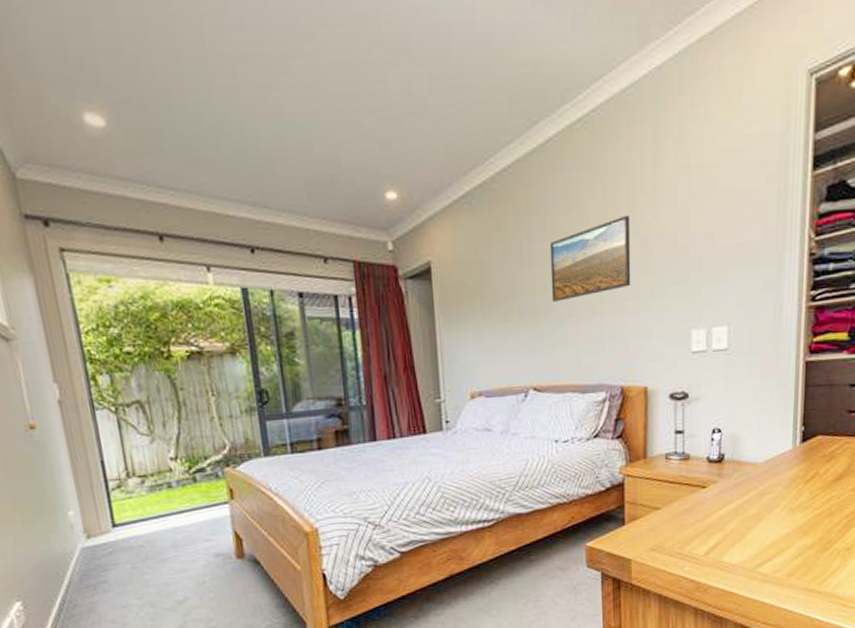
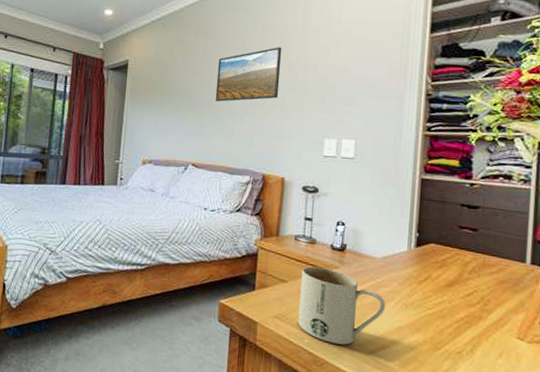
mug: none [676,485,771,566] -> present [298,266,386,345]

